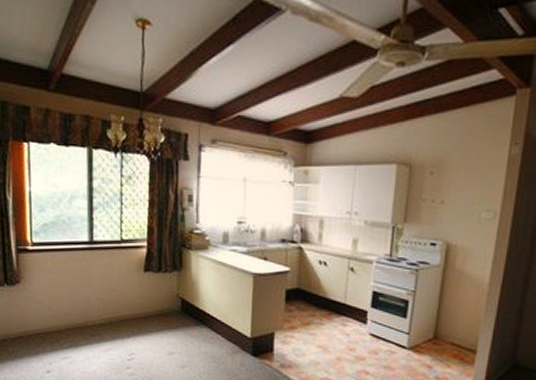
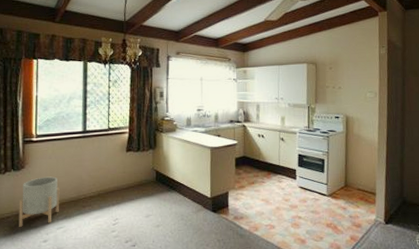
planter: none [15,295,64,353] -> present [19,176,60,227]

